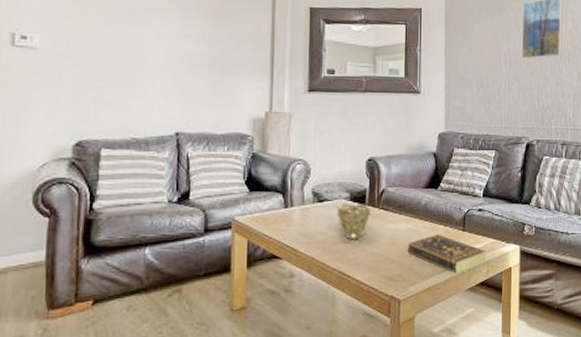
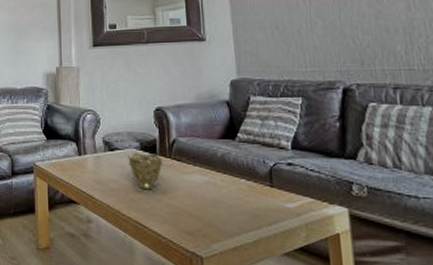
book: present [408,233,487,274] -> none [207,188,304,235]

